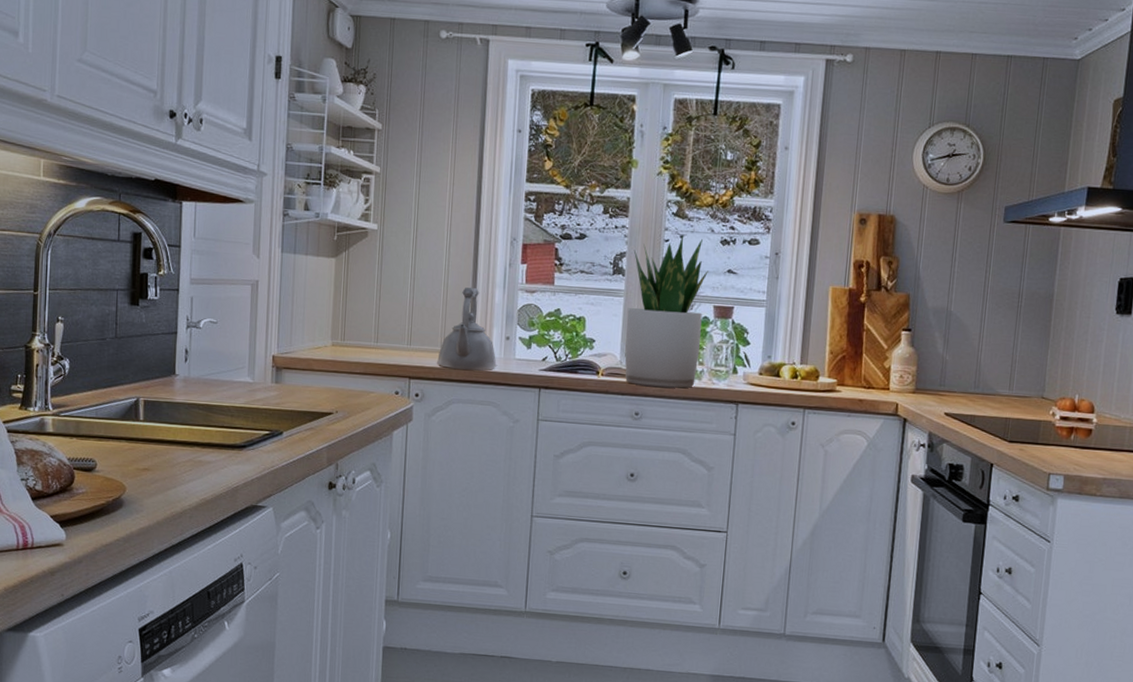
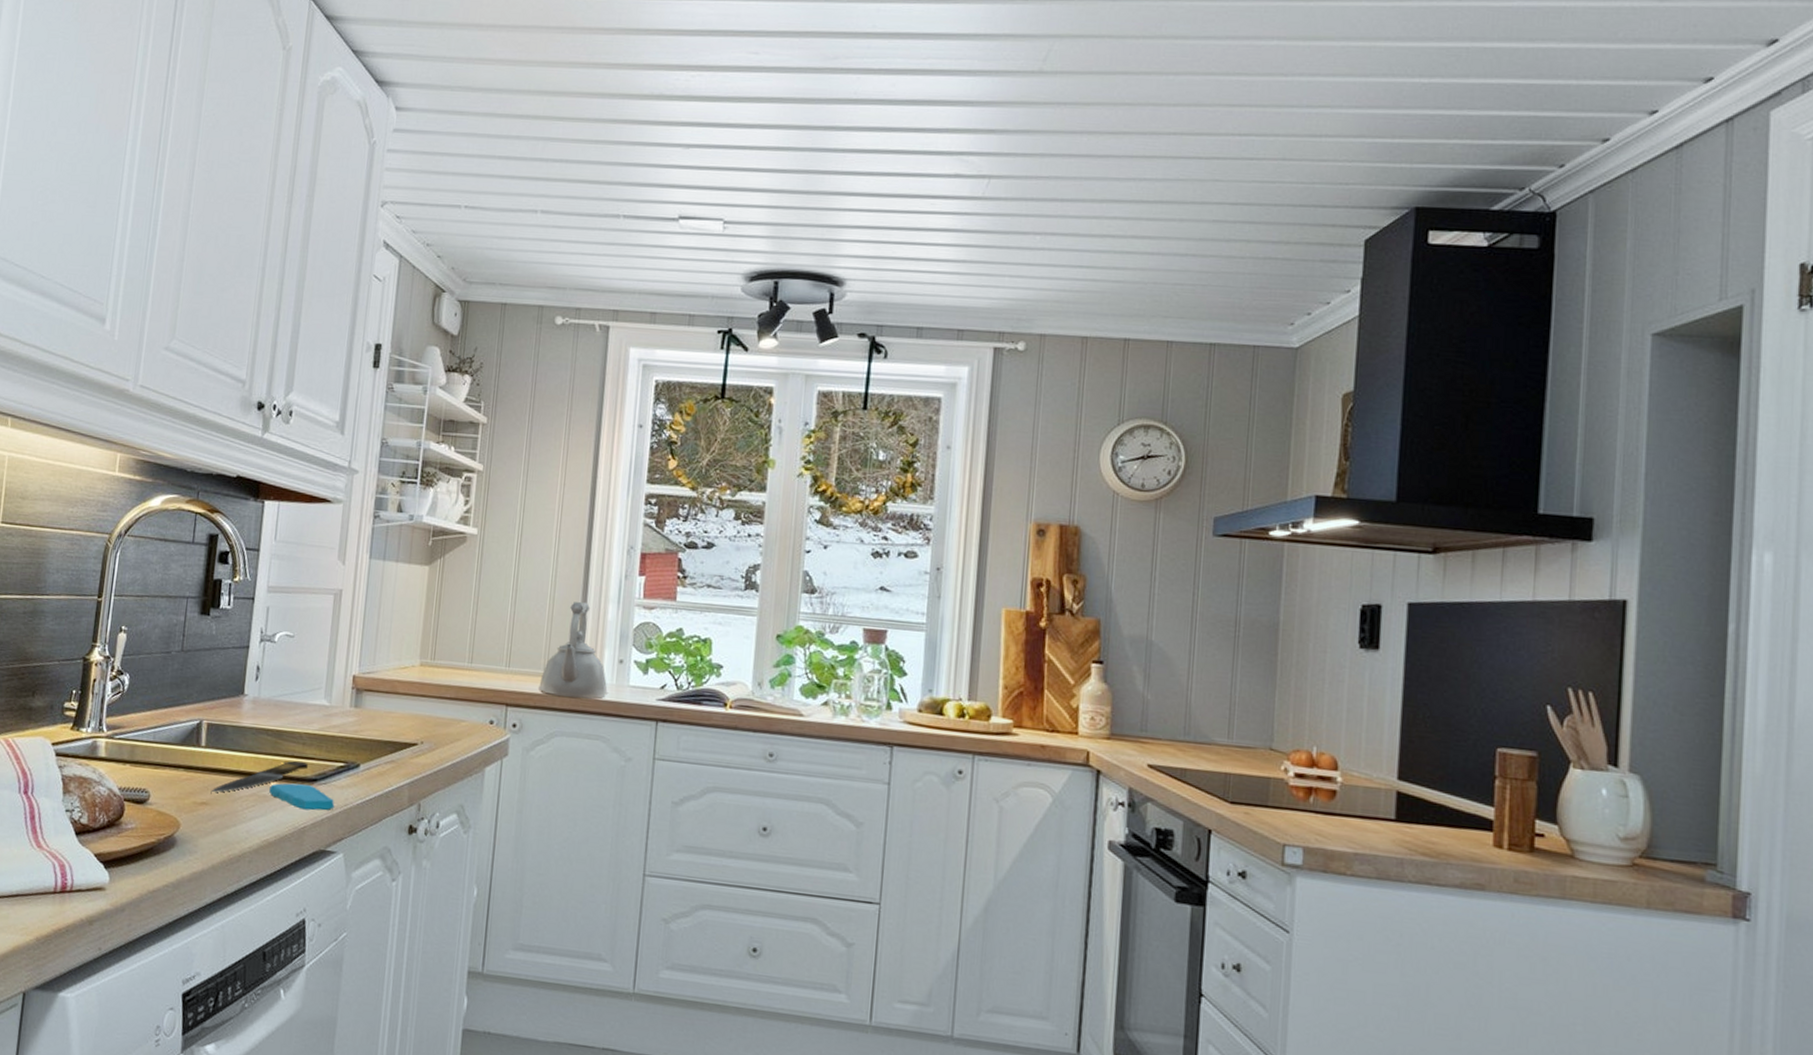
kitchen knife: none [151,430,238,460] -> present [211,760,309,793]
sponge: none [204,449,263,472] -> present [269,783,335,810]
planter: present [624,235,708,389] -> none [757,546,857,726]

